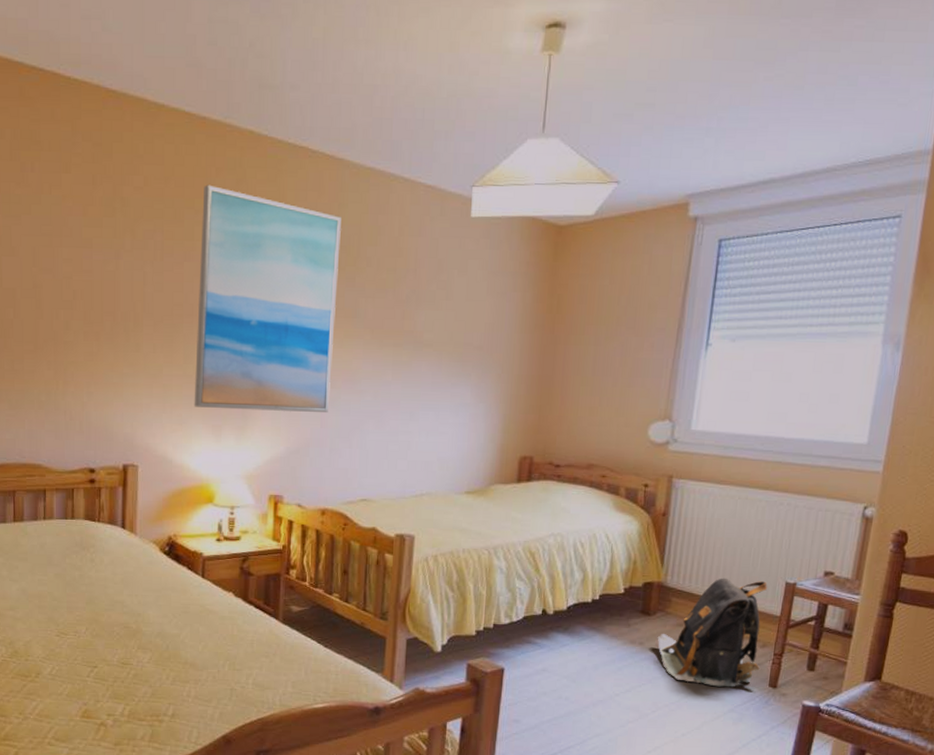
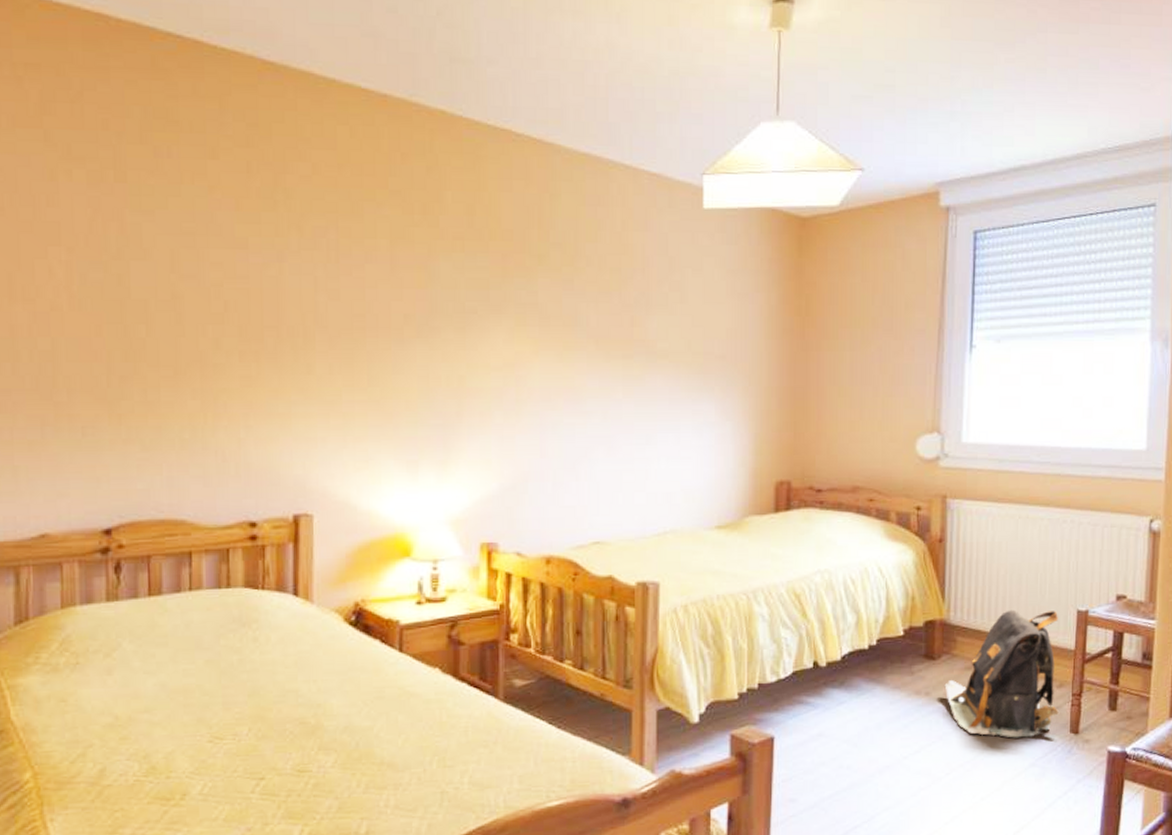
wall art: present [194,184,341,412] -> none [382,172,554,440]

